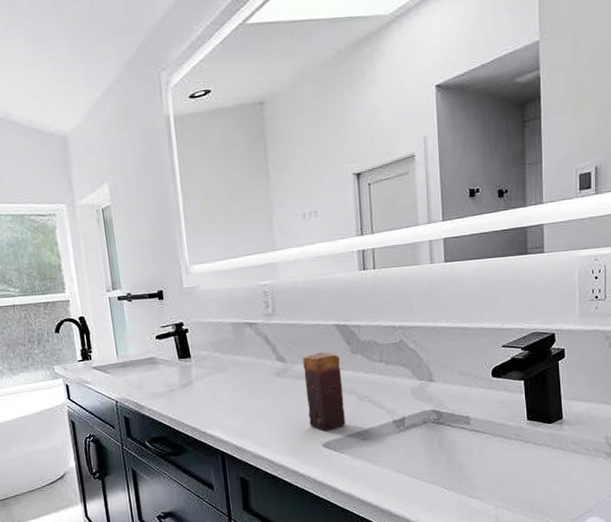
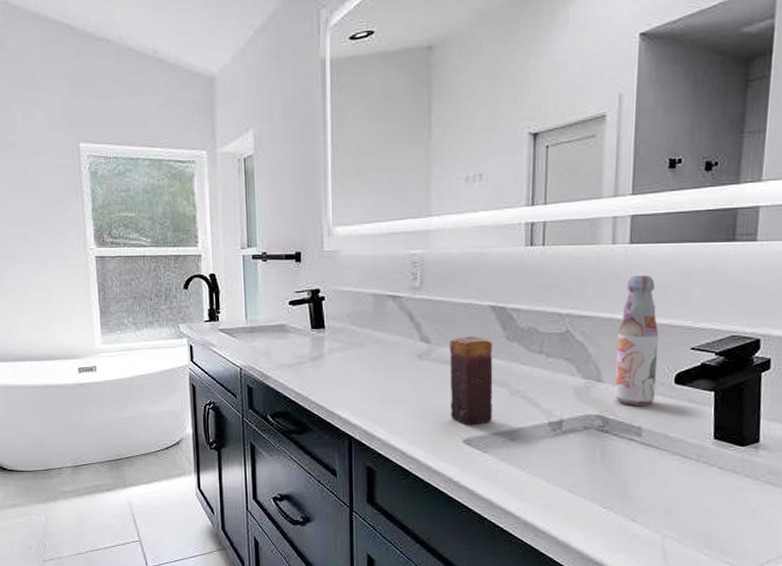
bottle: none [442,287,478,399] -> present [615,275,659,405]

